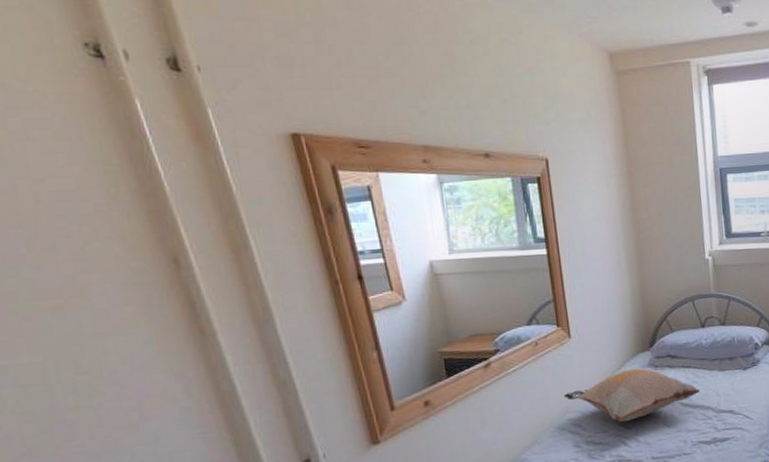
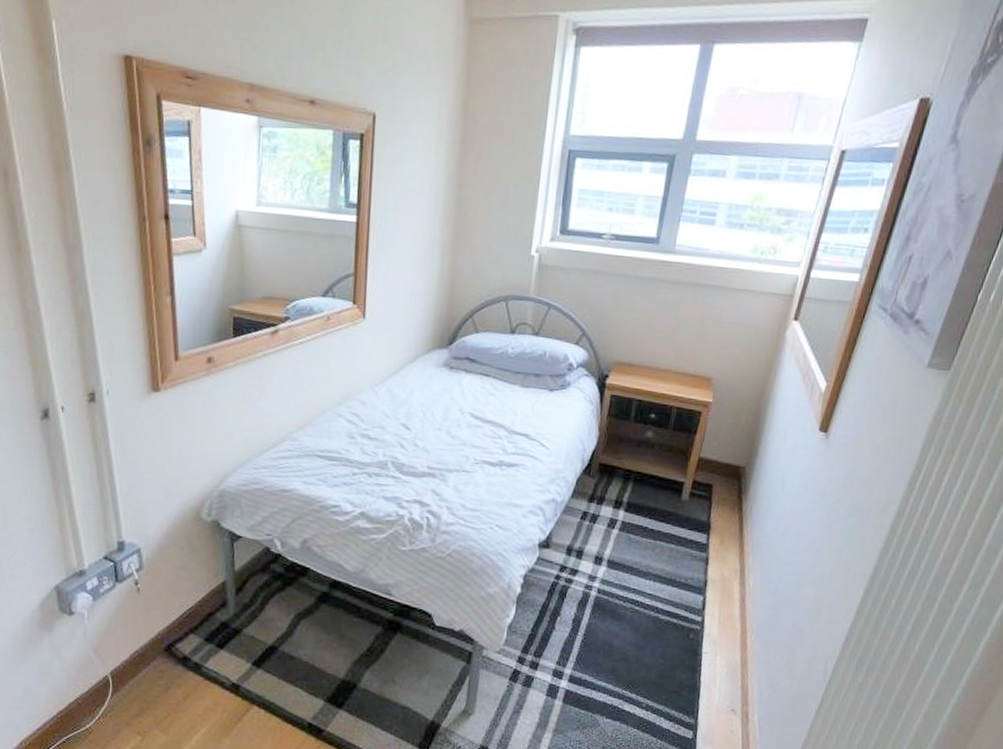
decorative pillow: present [563,368,701,422] -> none [346,365,496,422]

